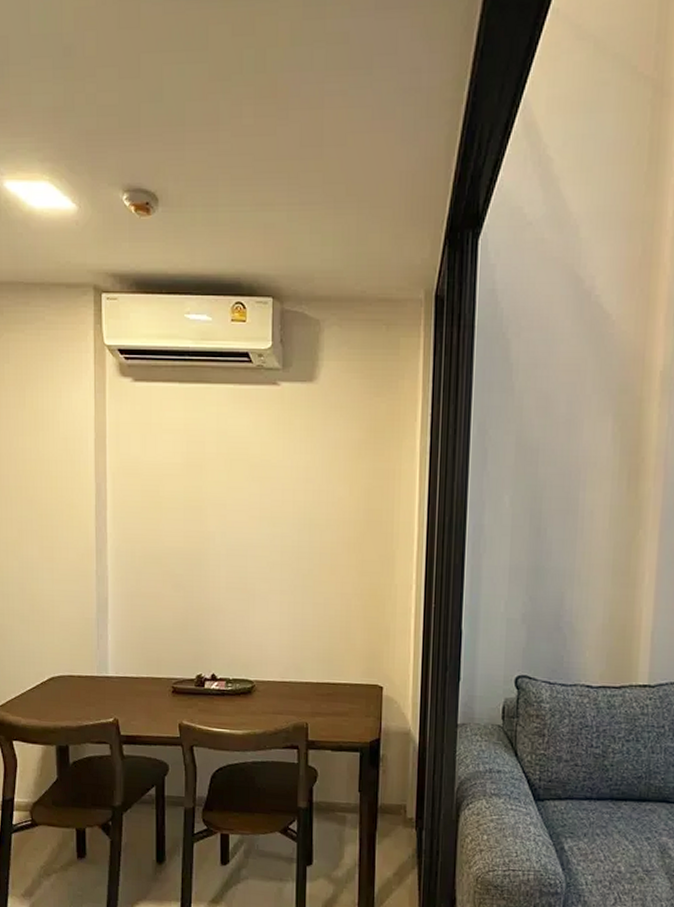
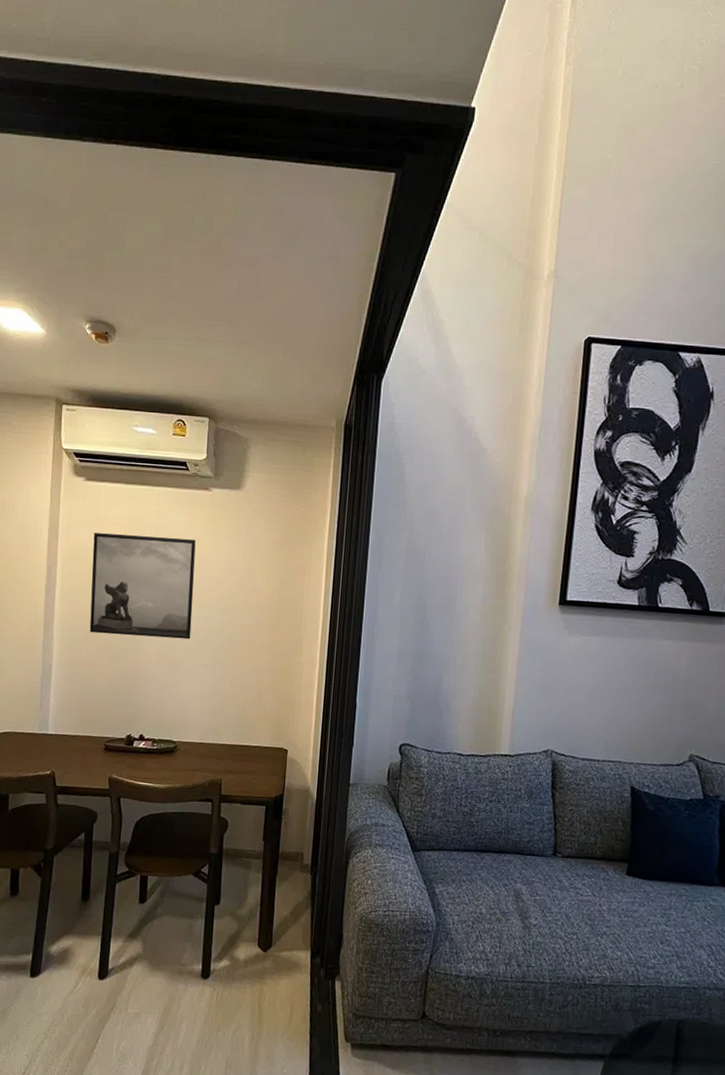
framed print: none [146,442,265,562] -> present [89,533,196,640]

